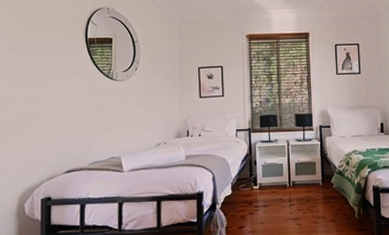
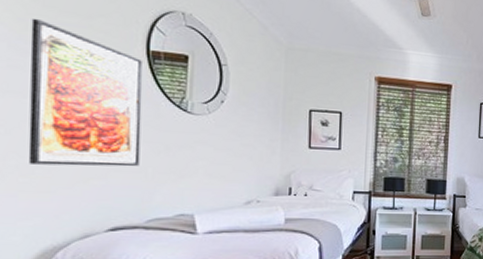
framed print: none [16,27,84,128] -> present [28,18,143,167]

